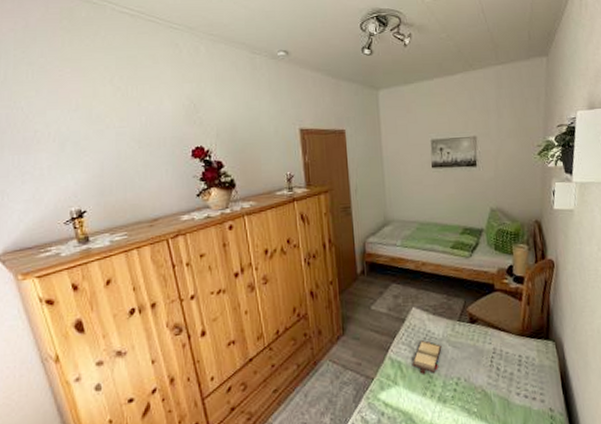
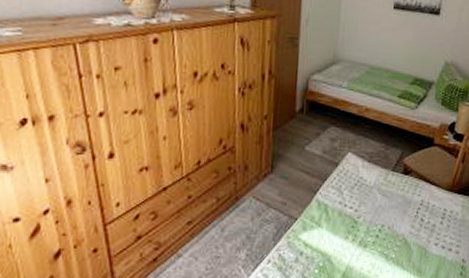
hardback book: present [412,340,442,375] -> none [338,186,372,220]

